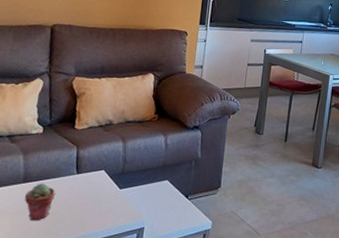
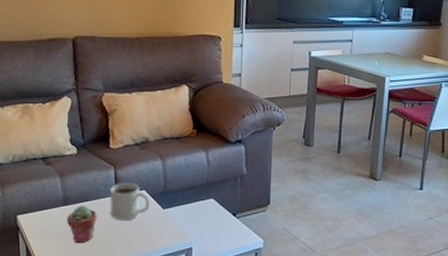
mug: none [68,163,108,199] -> present [109,183,150,220]

